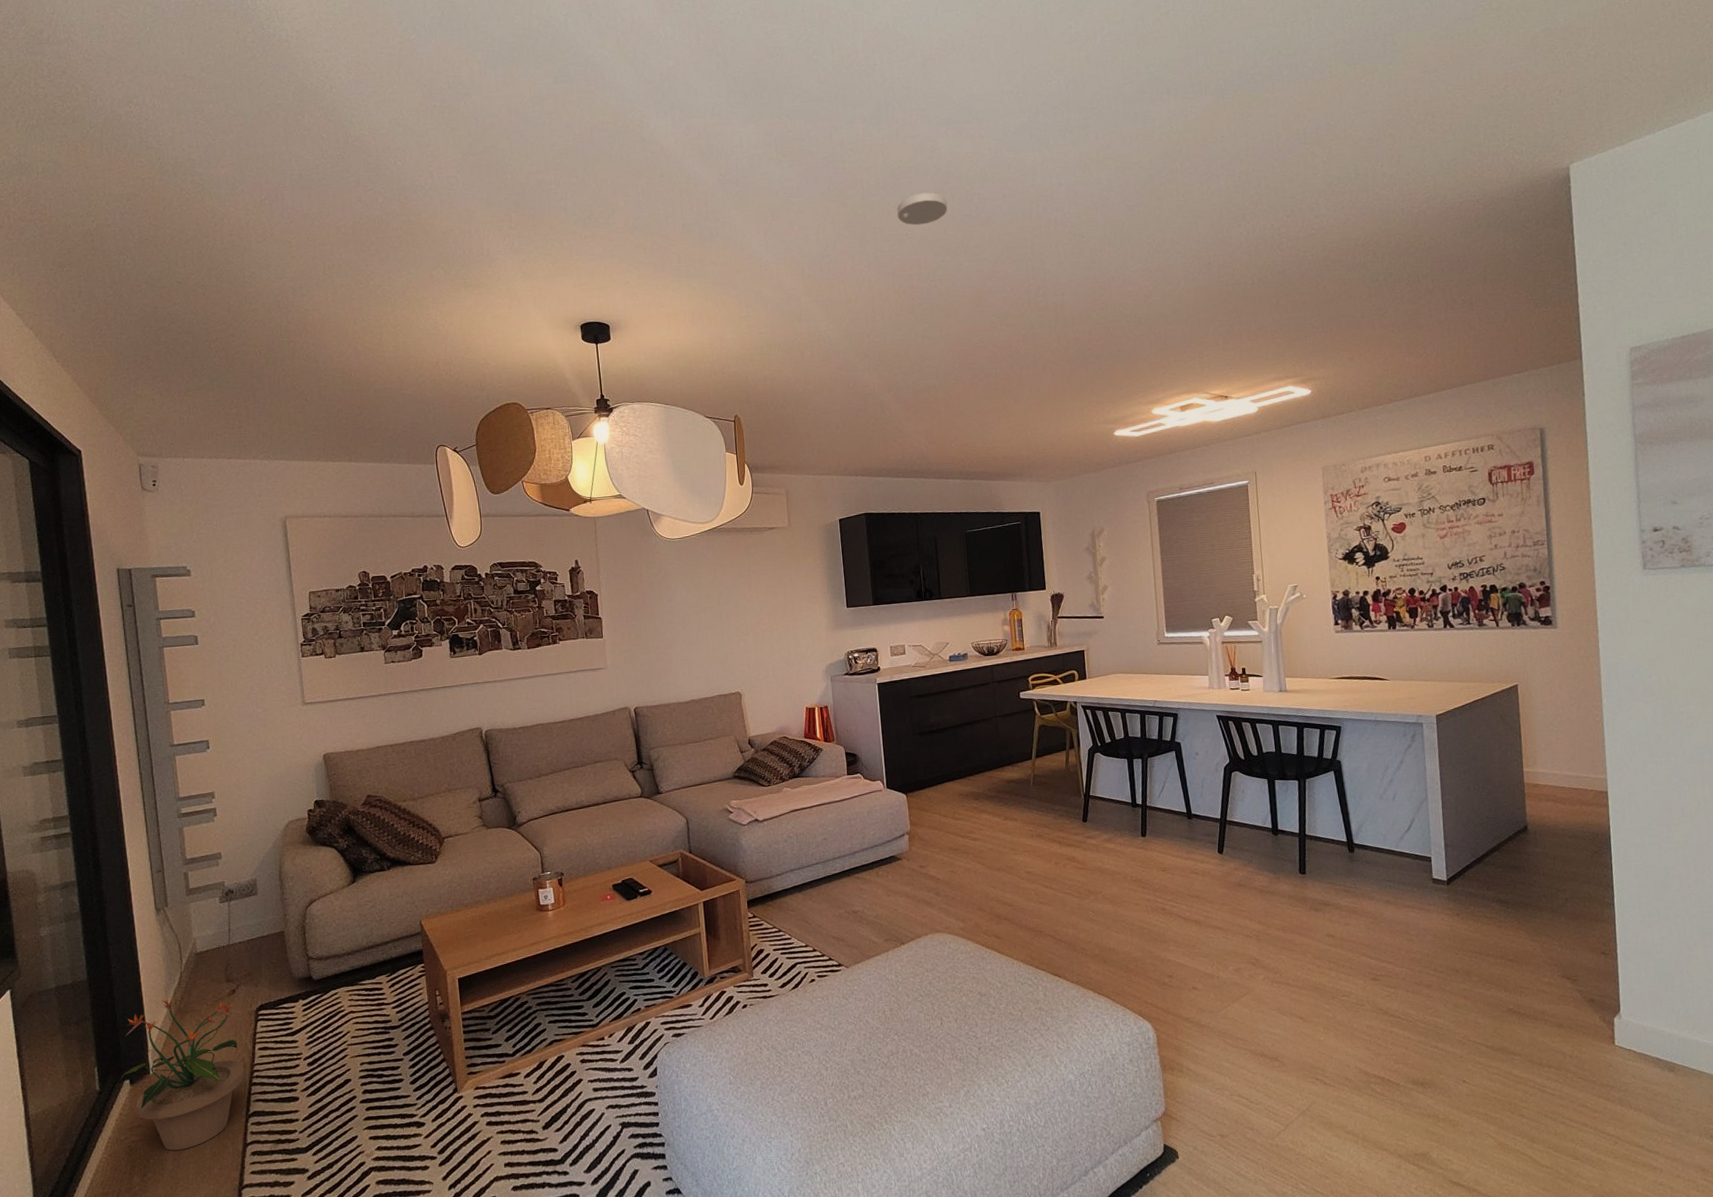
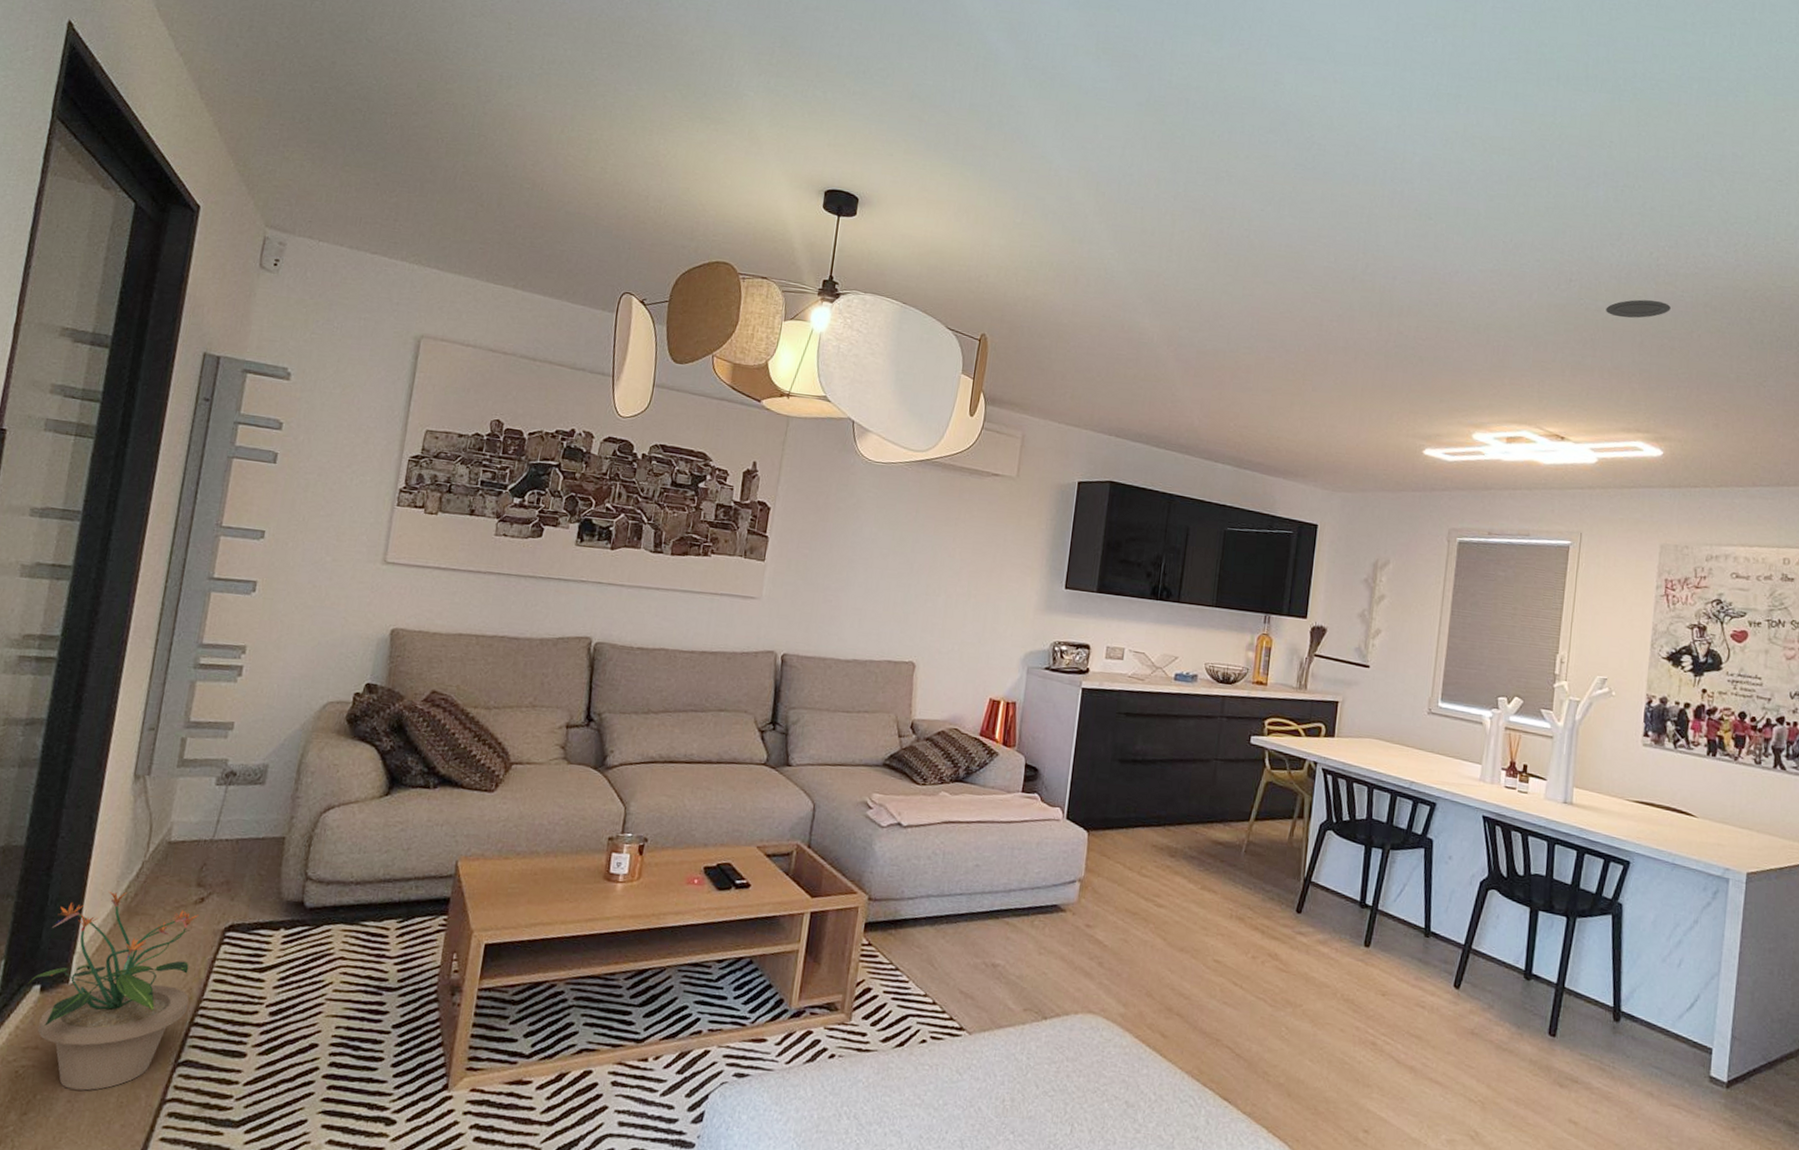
smoke detector: present [897,192,948,226] -> none [1221,128,1281,165]
recessed light: none [1243,264,1297,286] -> present [1606,299,1671,318]

